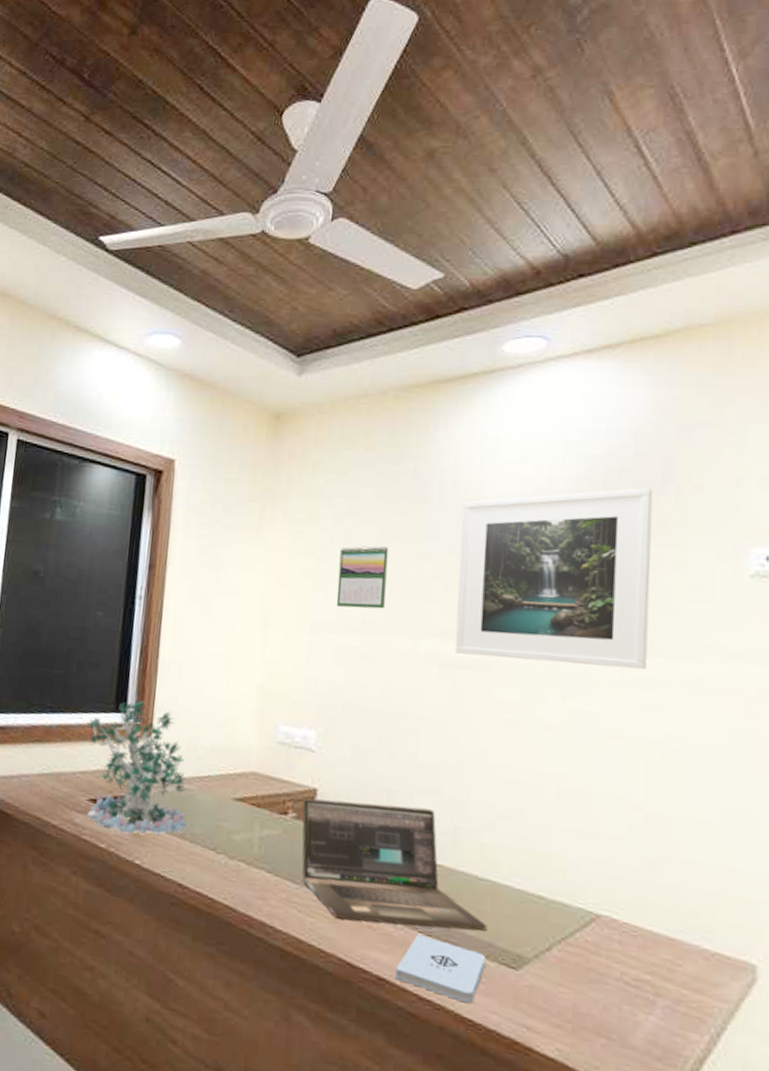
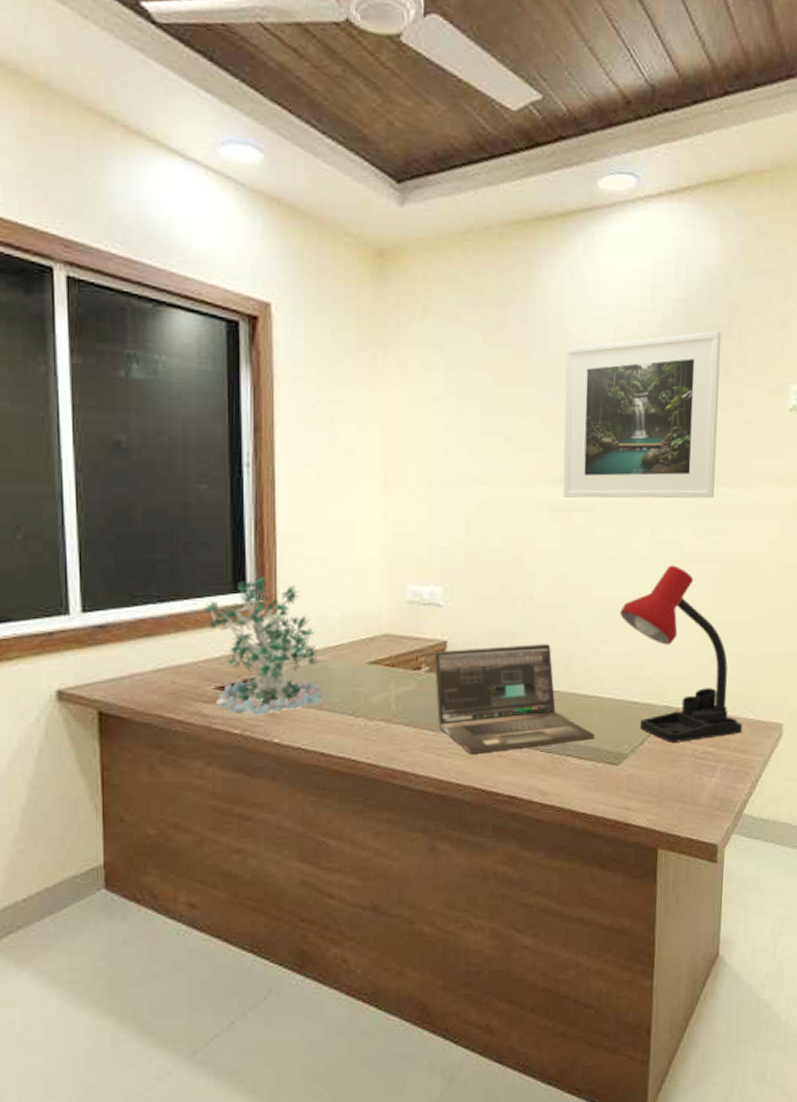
calendar: present [336,546,389,609] -> none [454,395,501,461]
notepad: present [395,934,485,1004] -> none [523,753,594,801]
desk lamp: none [522,740,693,966] -> present [620,565,742,743]

